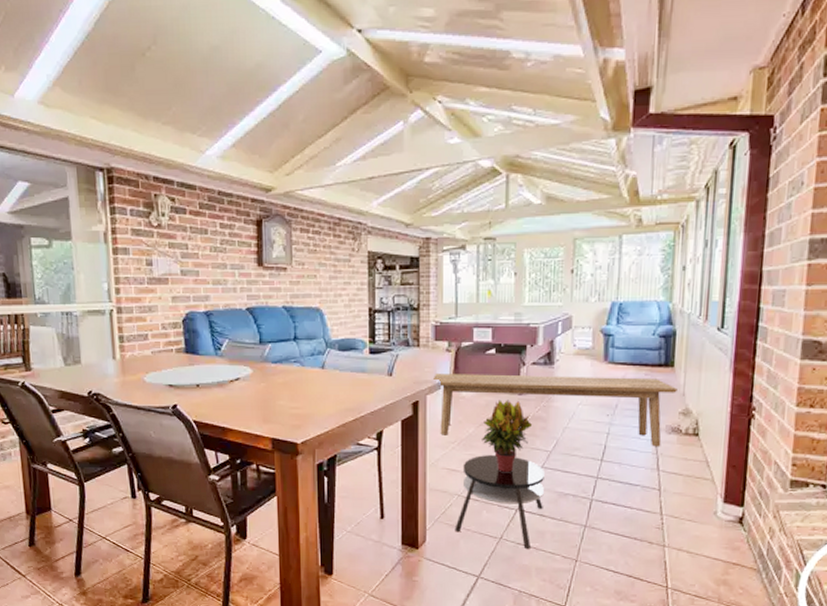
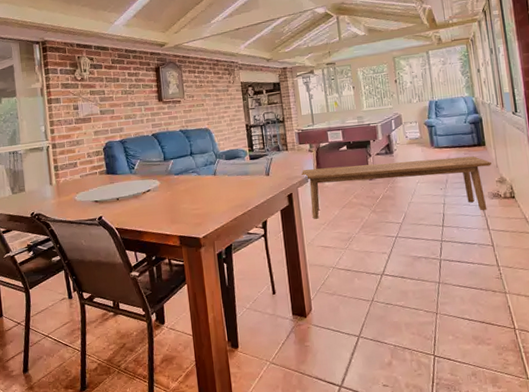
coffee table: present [455,455,544,549] -> none [333,230,403,307]
potted plant: present [482,400,532,473] -> none [345,185,383,245]

